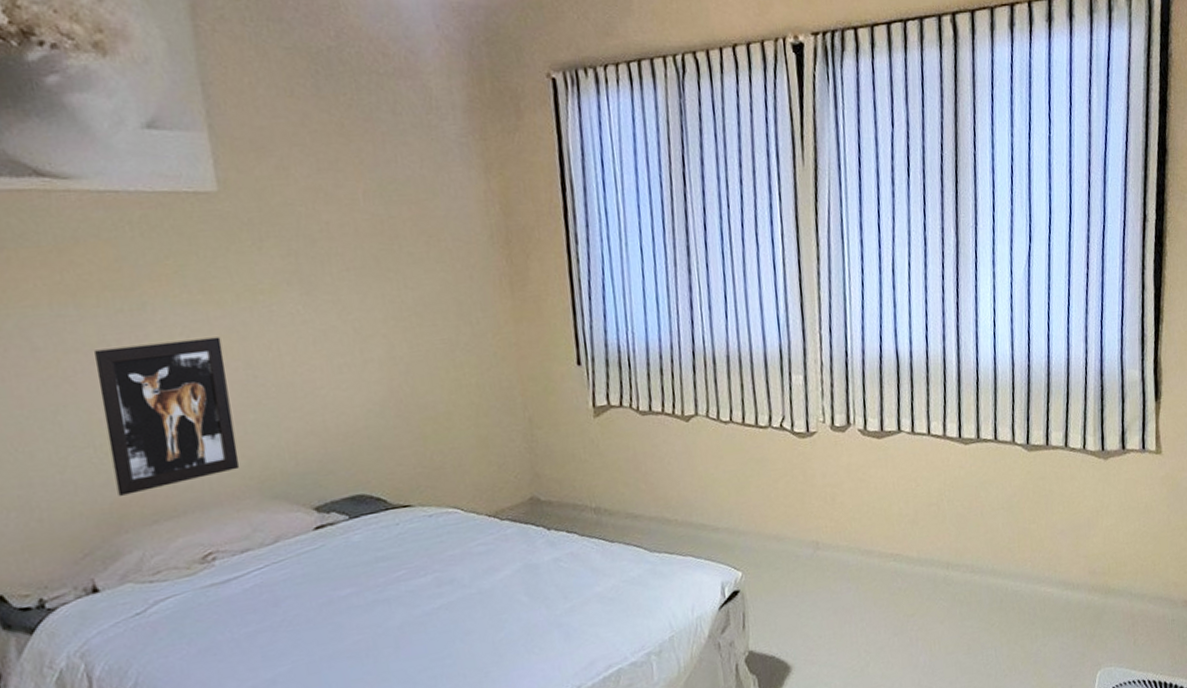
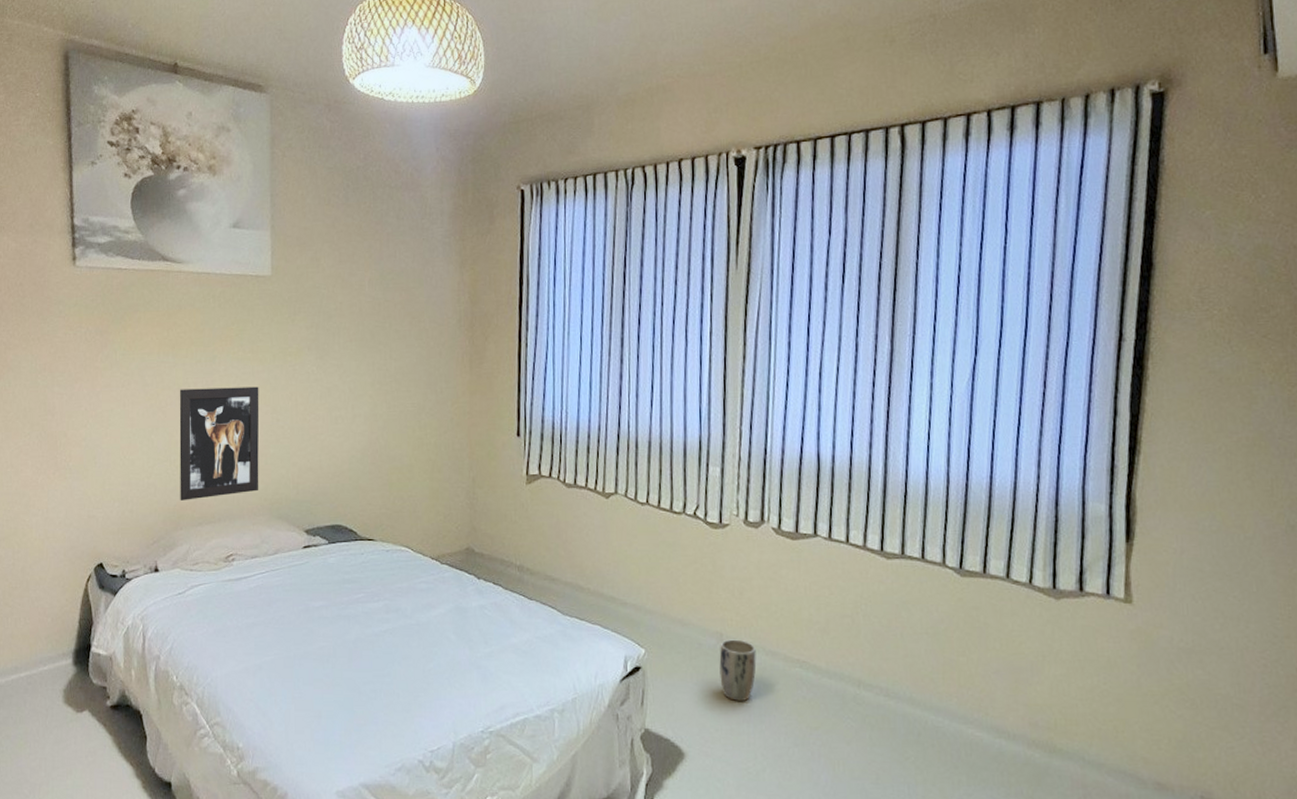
plant pot: none [817,544,853,606] -> present [719,639,756,702]

